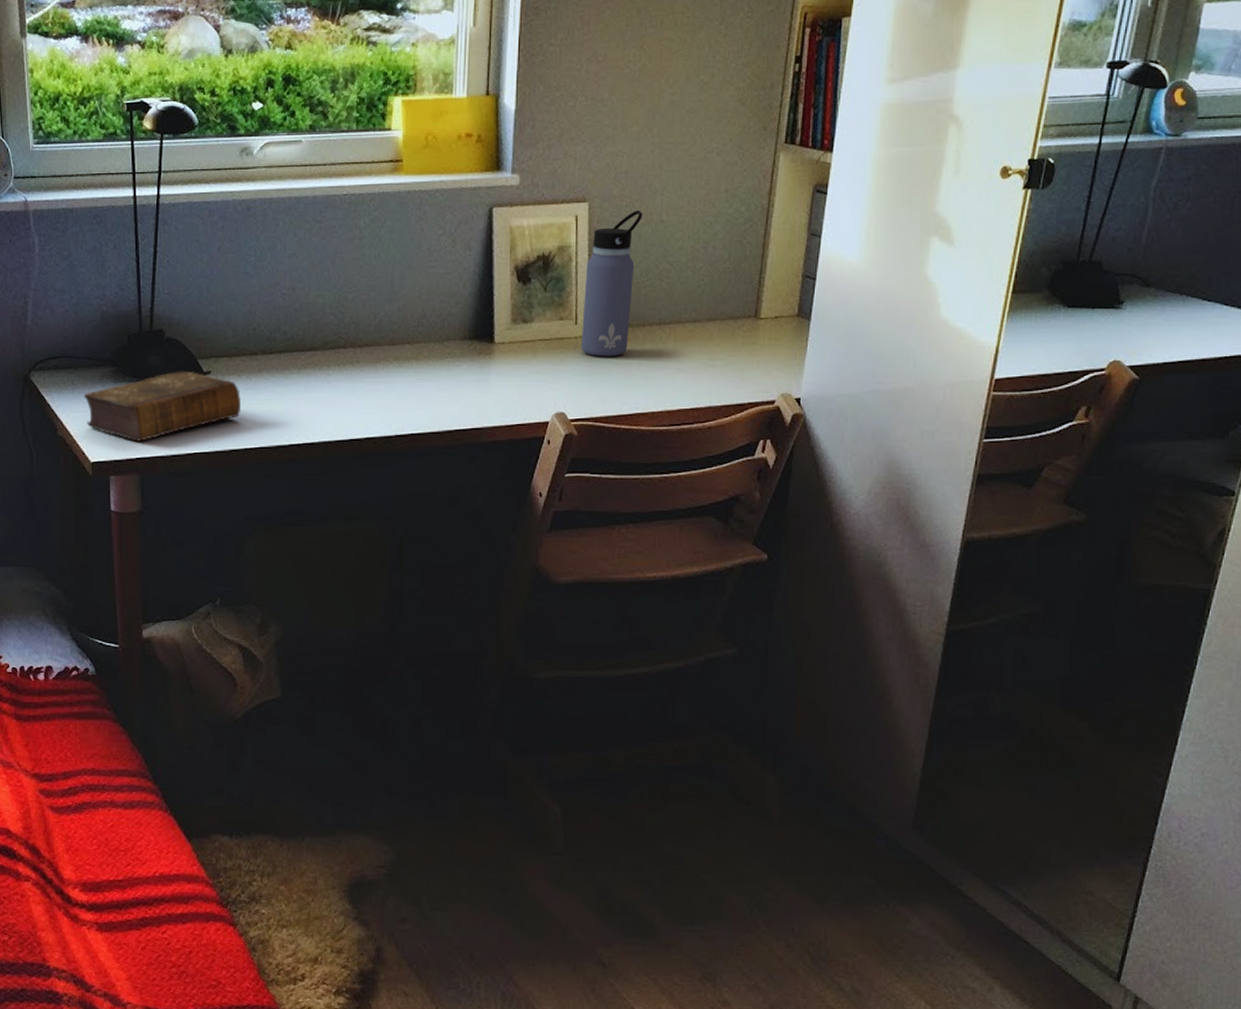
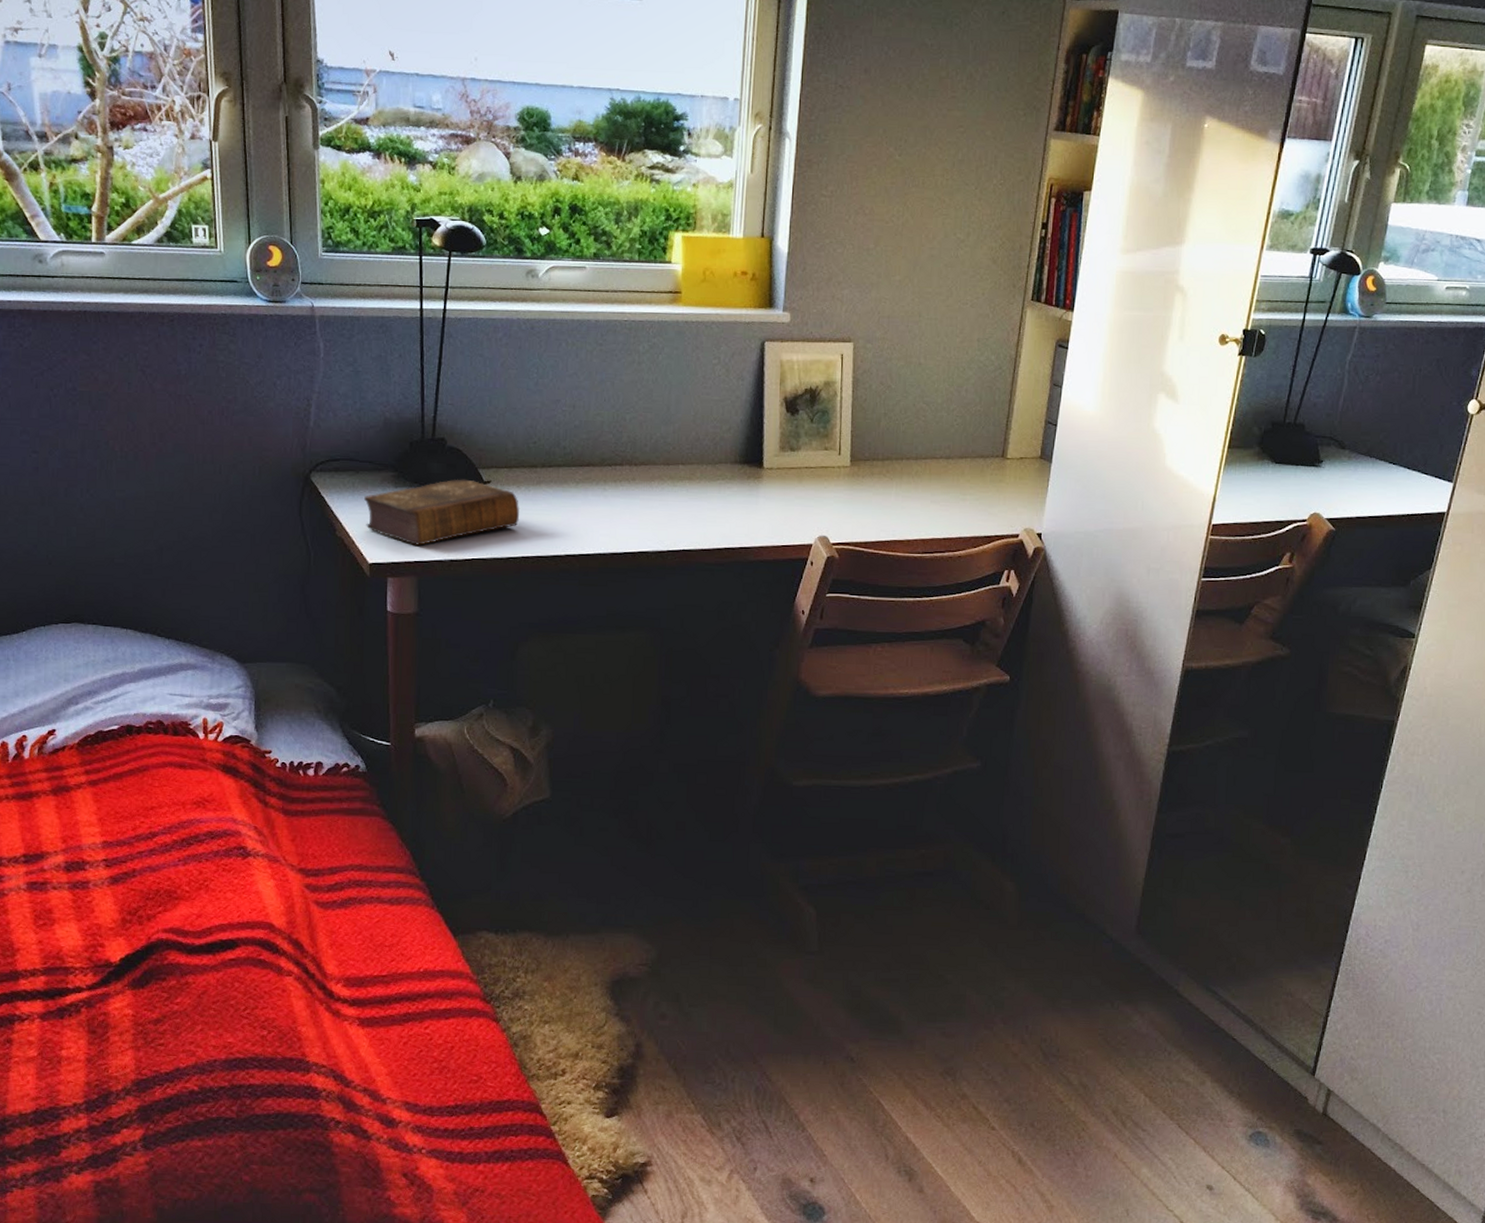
water bottle: present [580,210,643,357] -> none [843,353,903,487]

